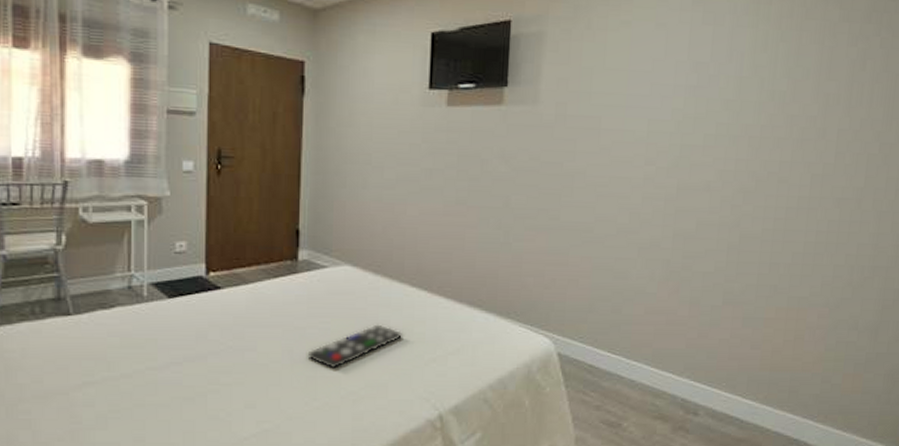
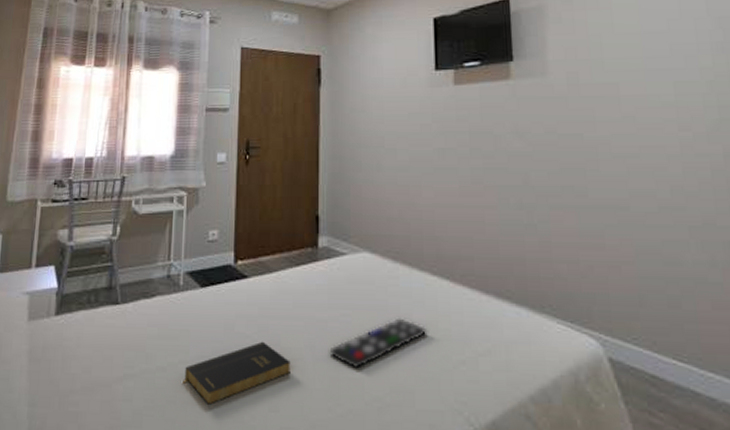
book: none [152,347,268,405] -> present [183,341,291,405]

